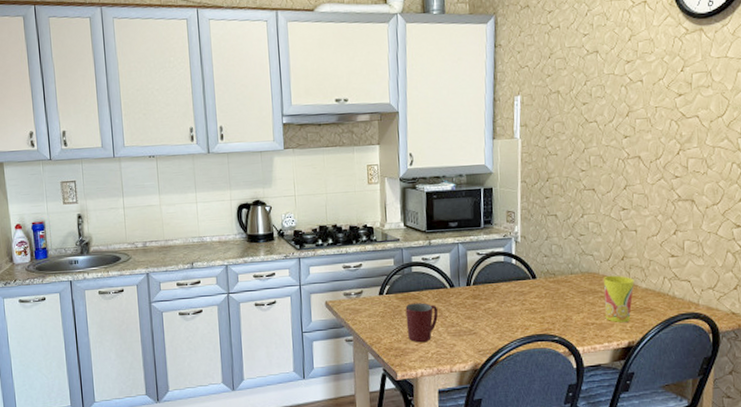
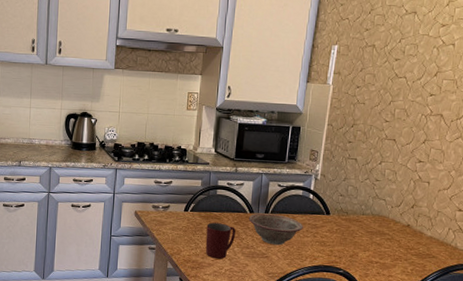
decorative bowl: none [449,285,510,320] -> present [248,213,303,246]
cup: present [604,275,635,323] -> none [389,220,421,266]

